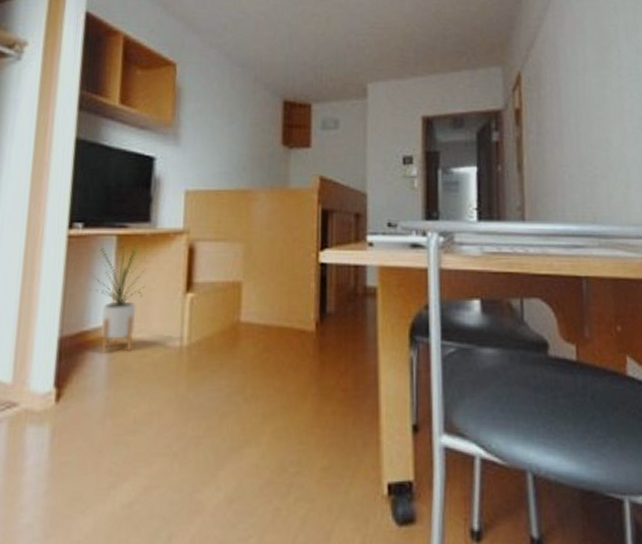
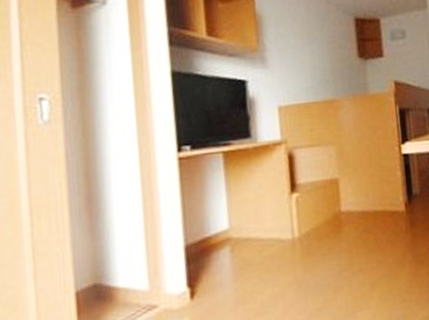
house plant: present [90,236,148,354] -> none [203,150,255,254]

